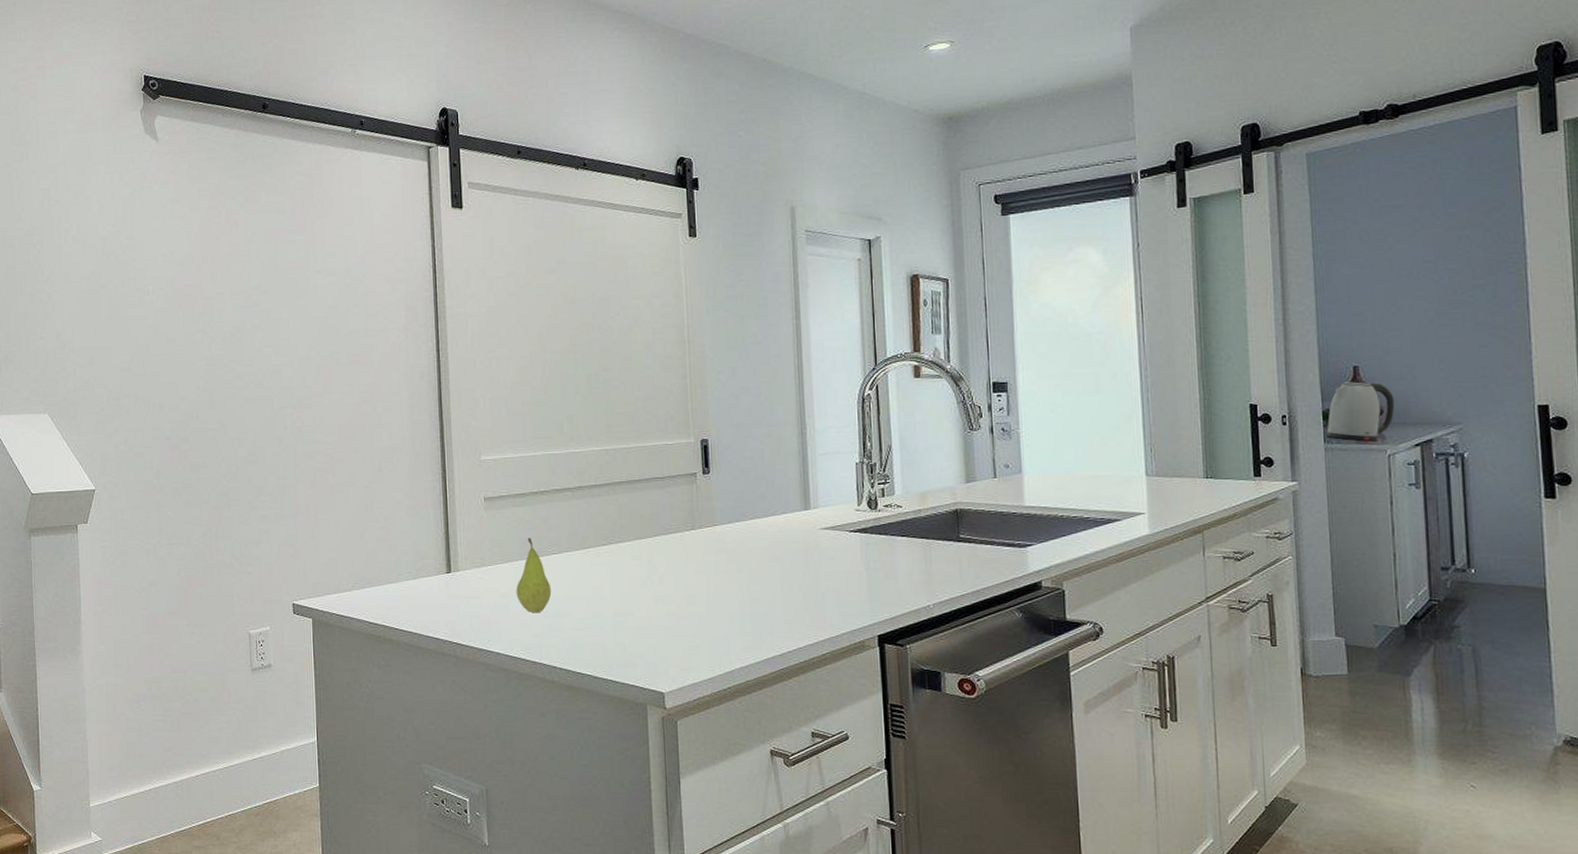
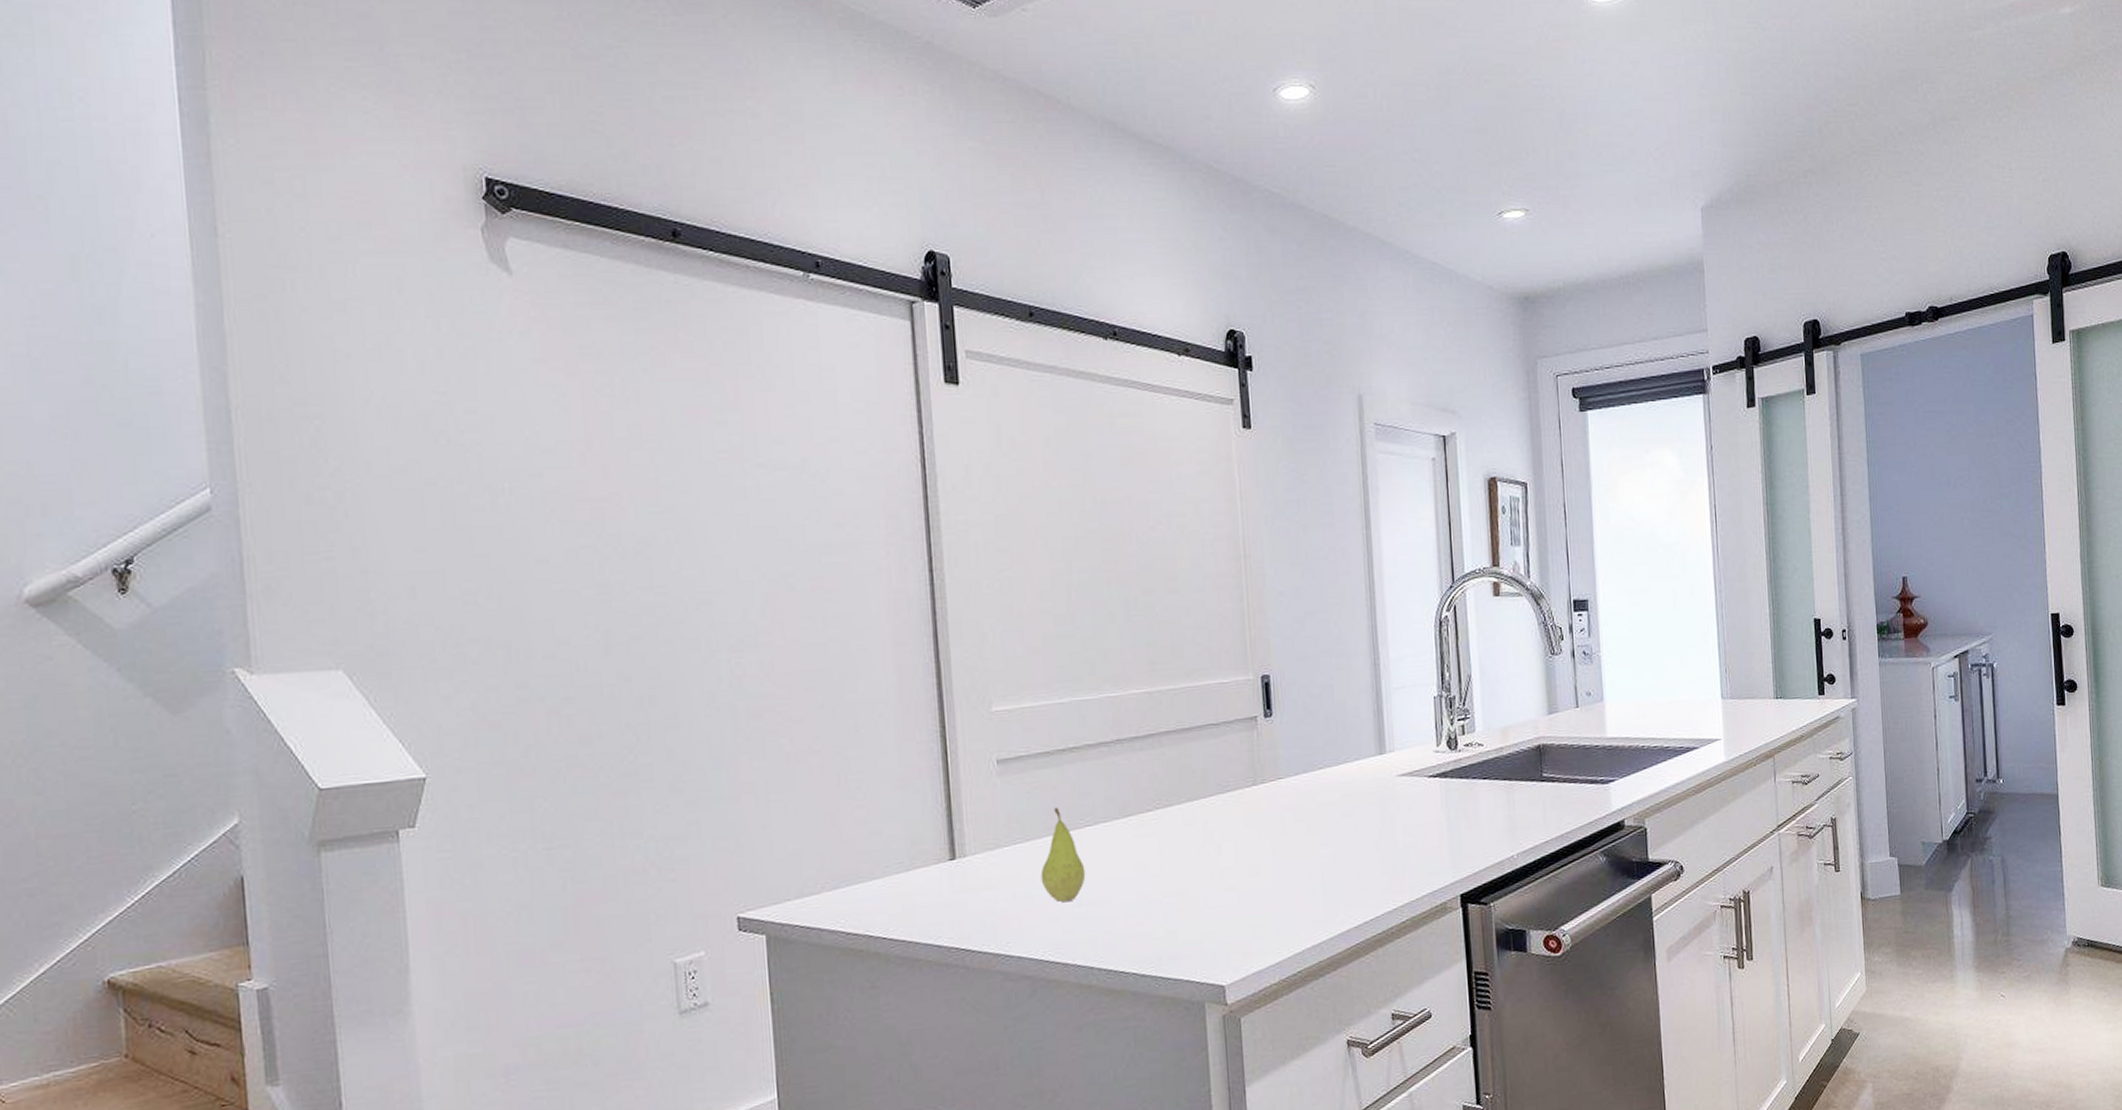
kettle: present [1326,380,1395,442] -> none [1880,591,1937,655]

